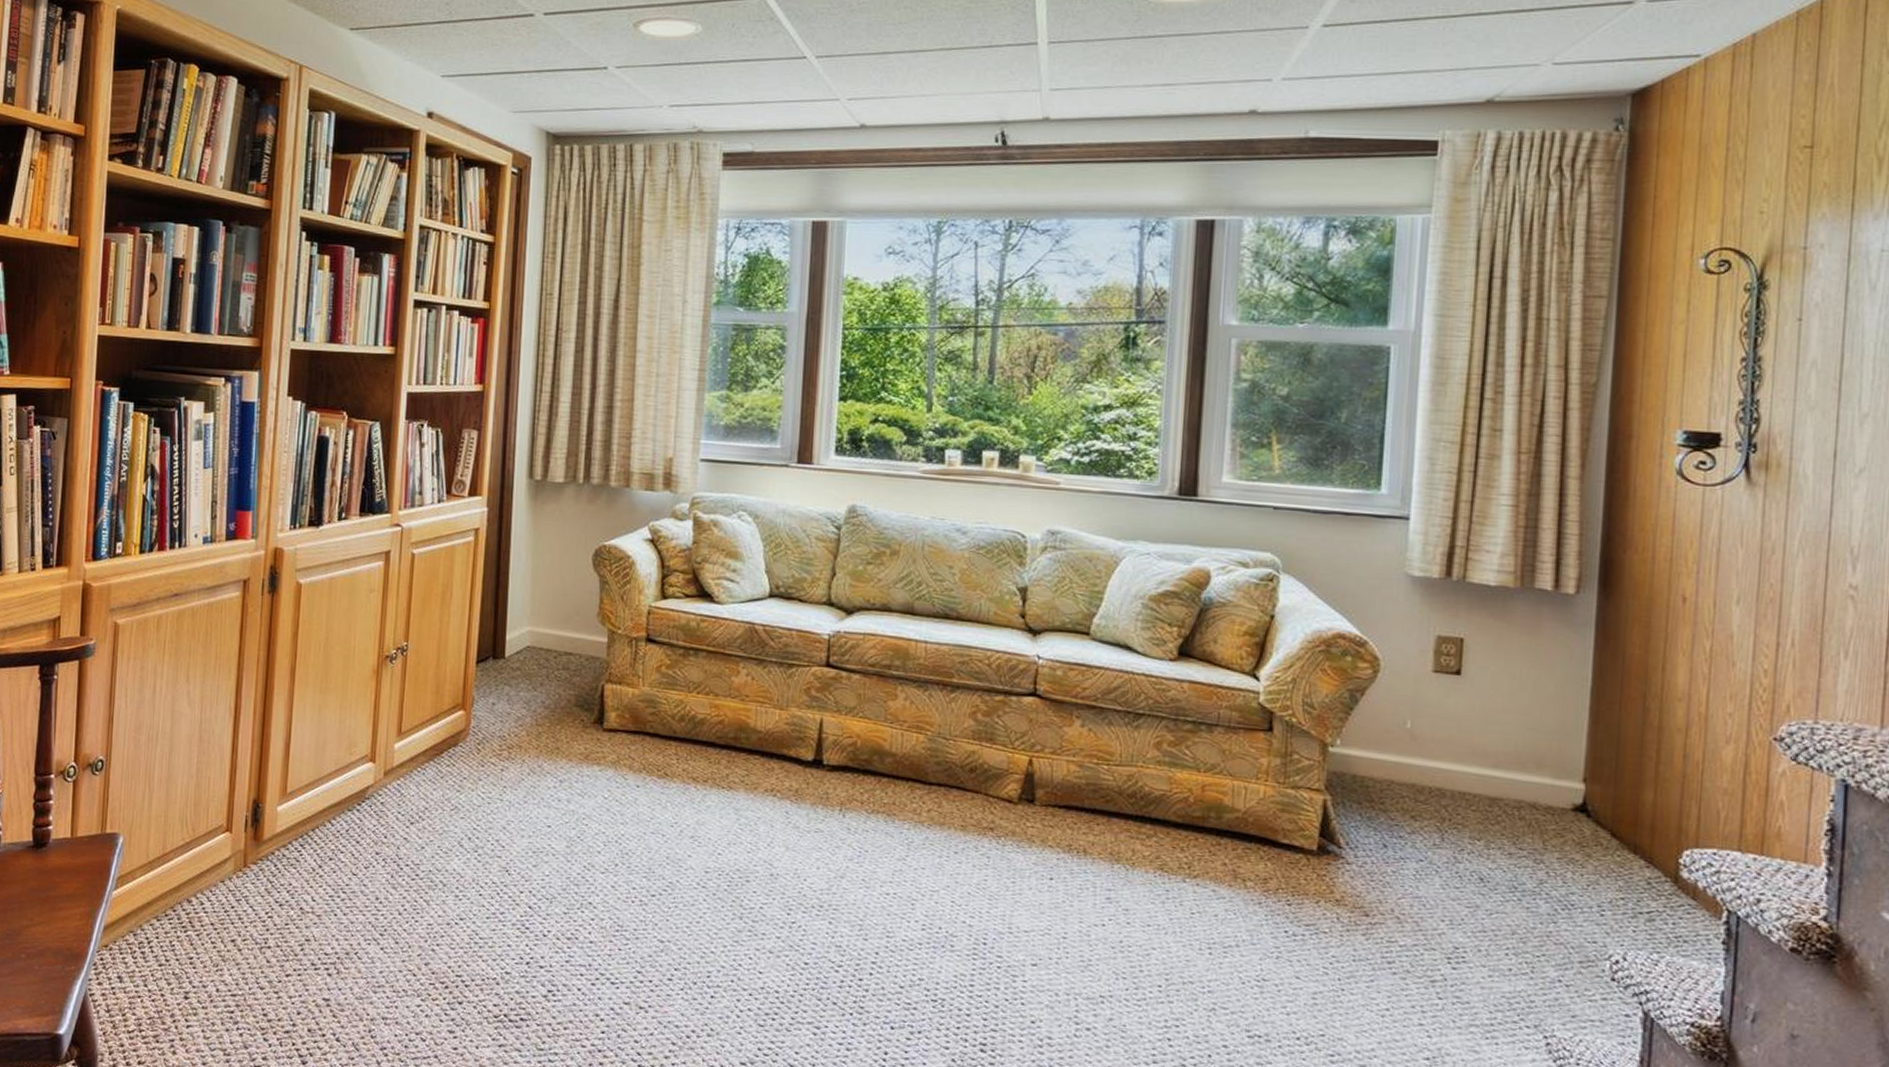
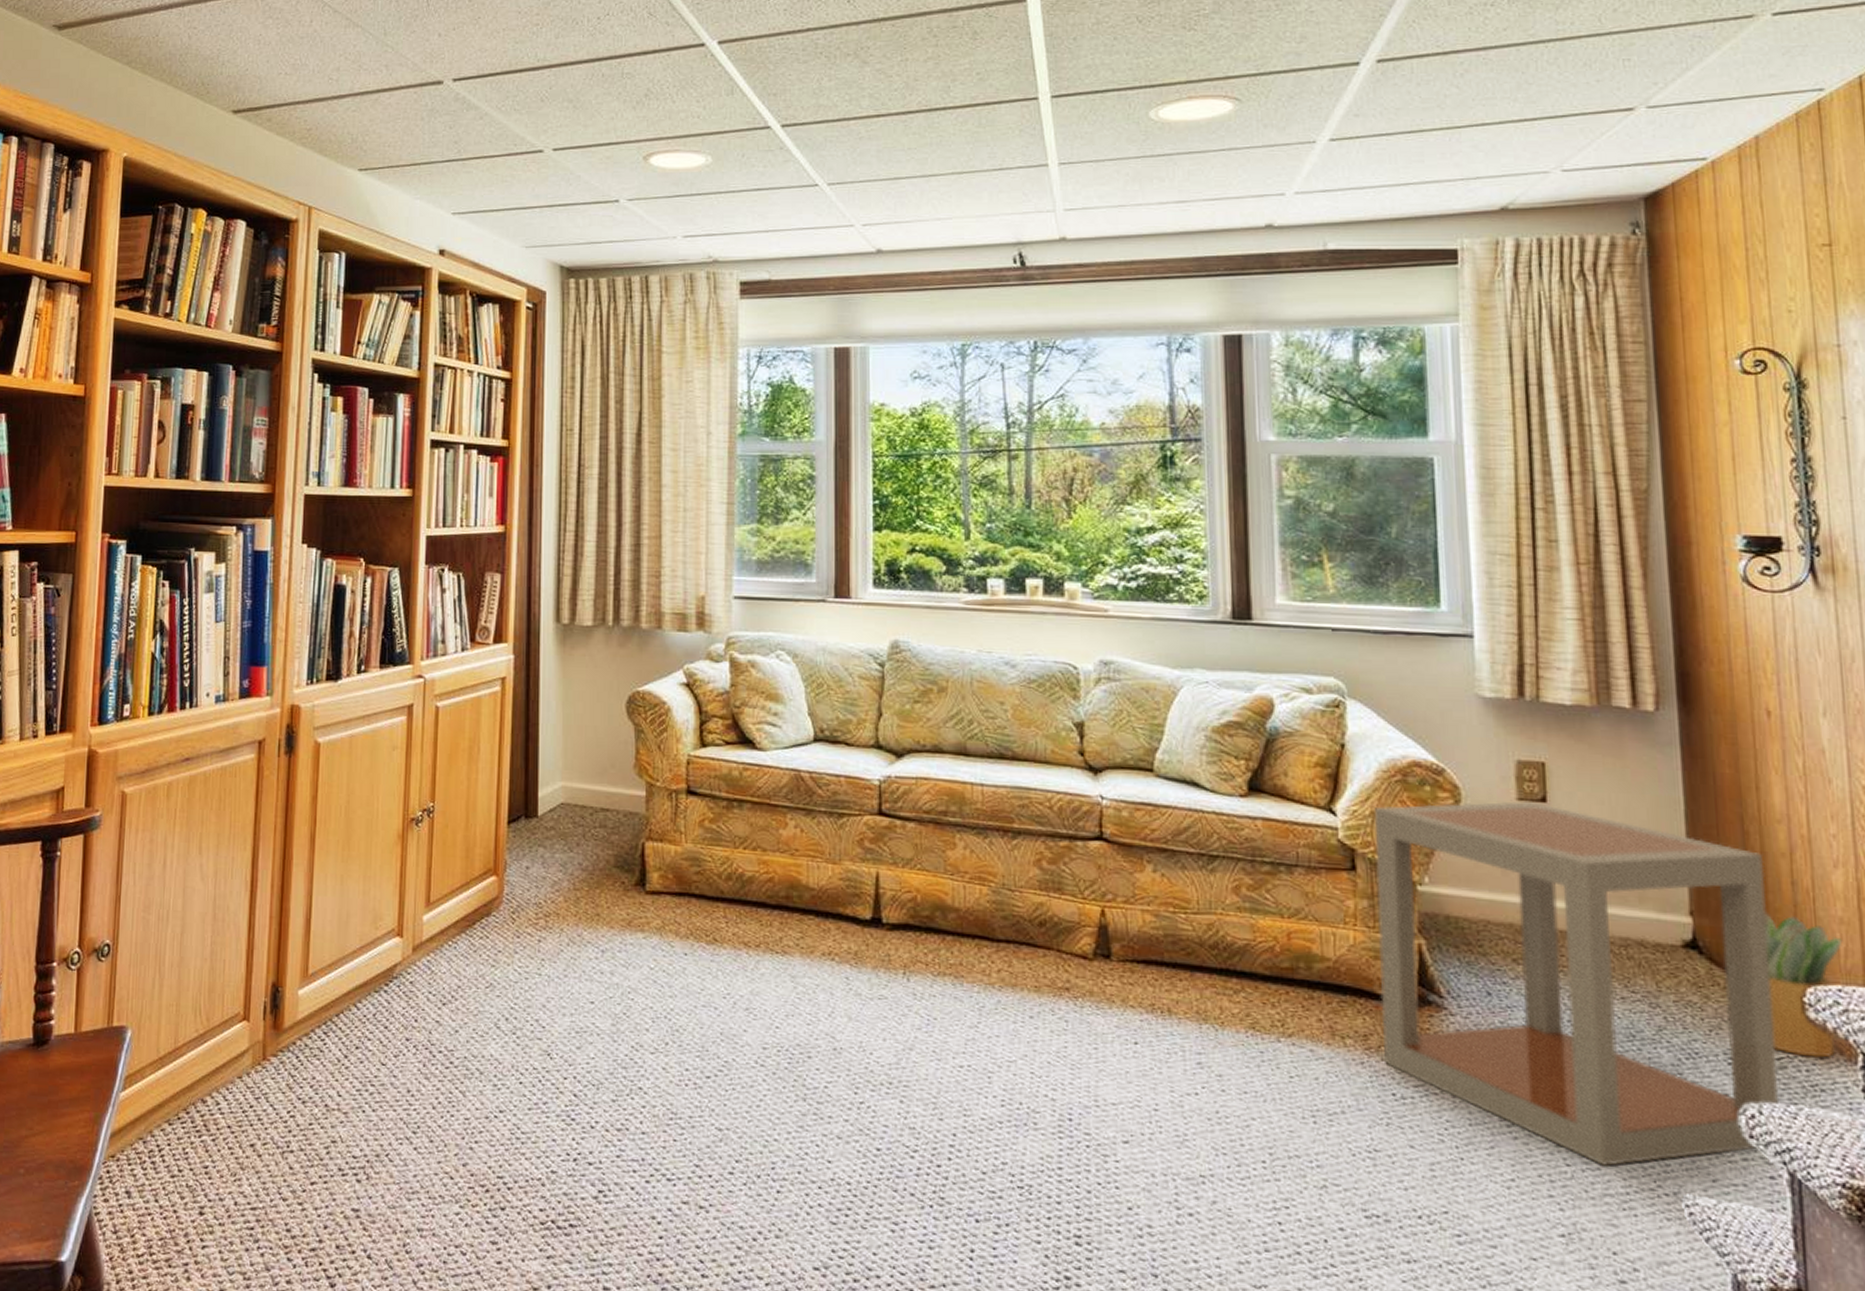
side table: none [1280,673,1661,1001] -> present [1373,800,1778,1166]
potted plant: none [1645,781,1724,914] -> present [1764,911,1843,1058]

